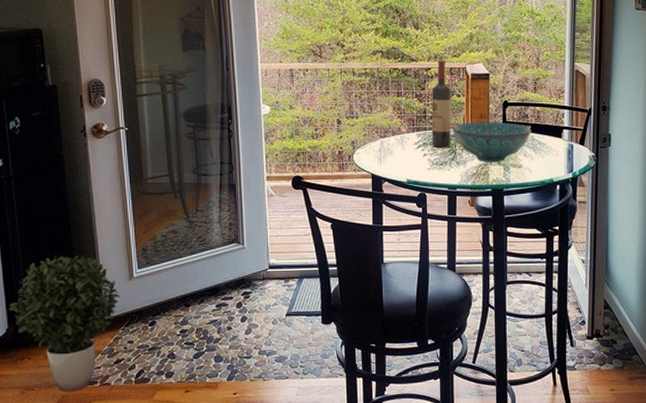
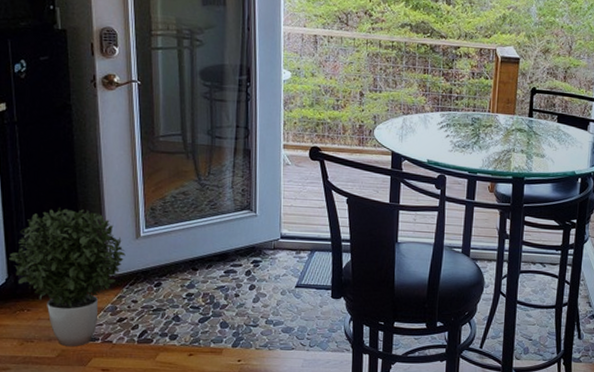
wine bottle: present [431,60,452,147] -> none [455,39,479,130]
decorative bowl: present [452,122,531,162] -> none [477,106,557,150]

